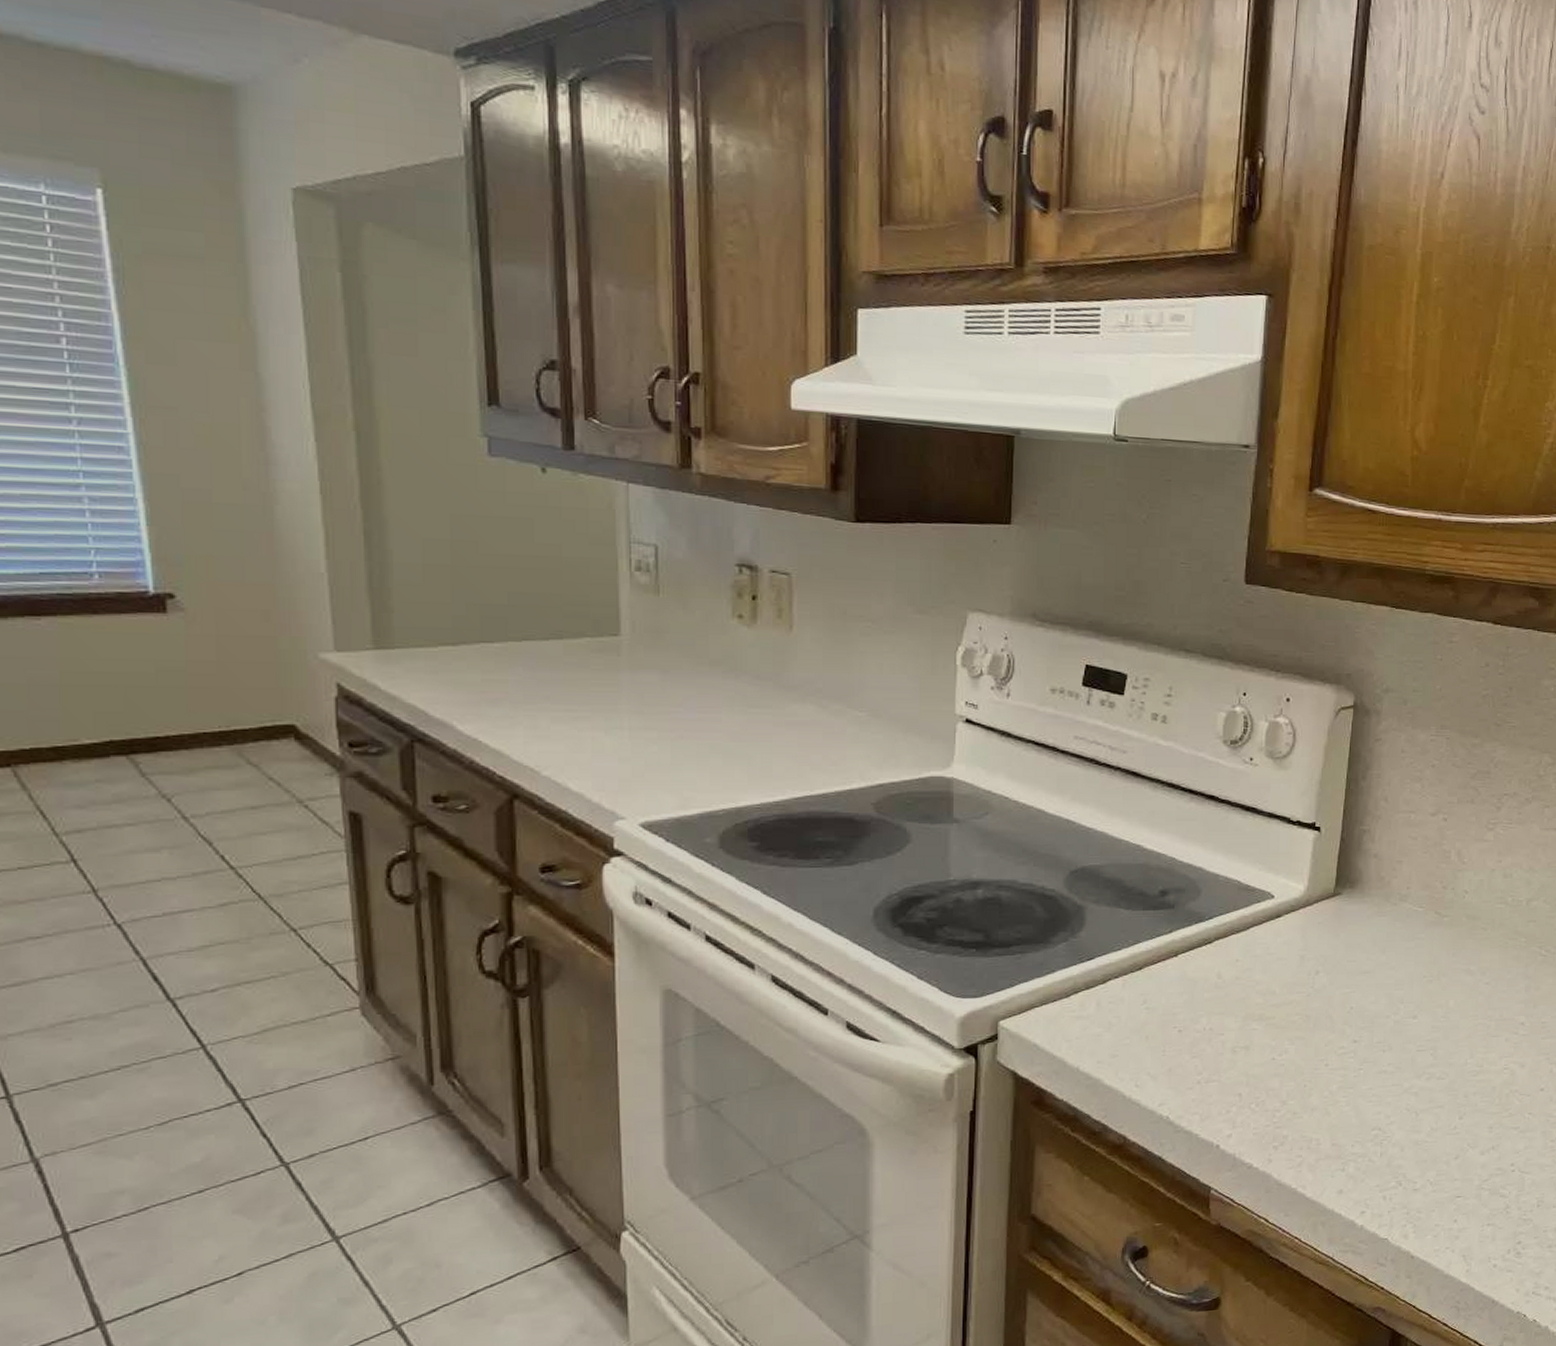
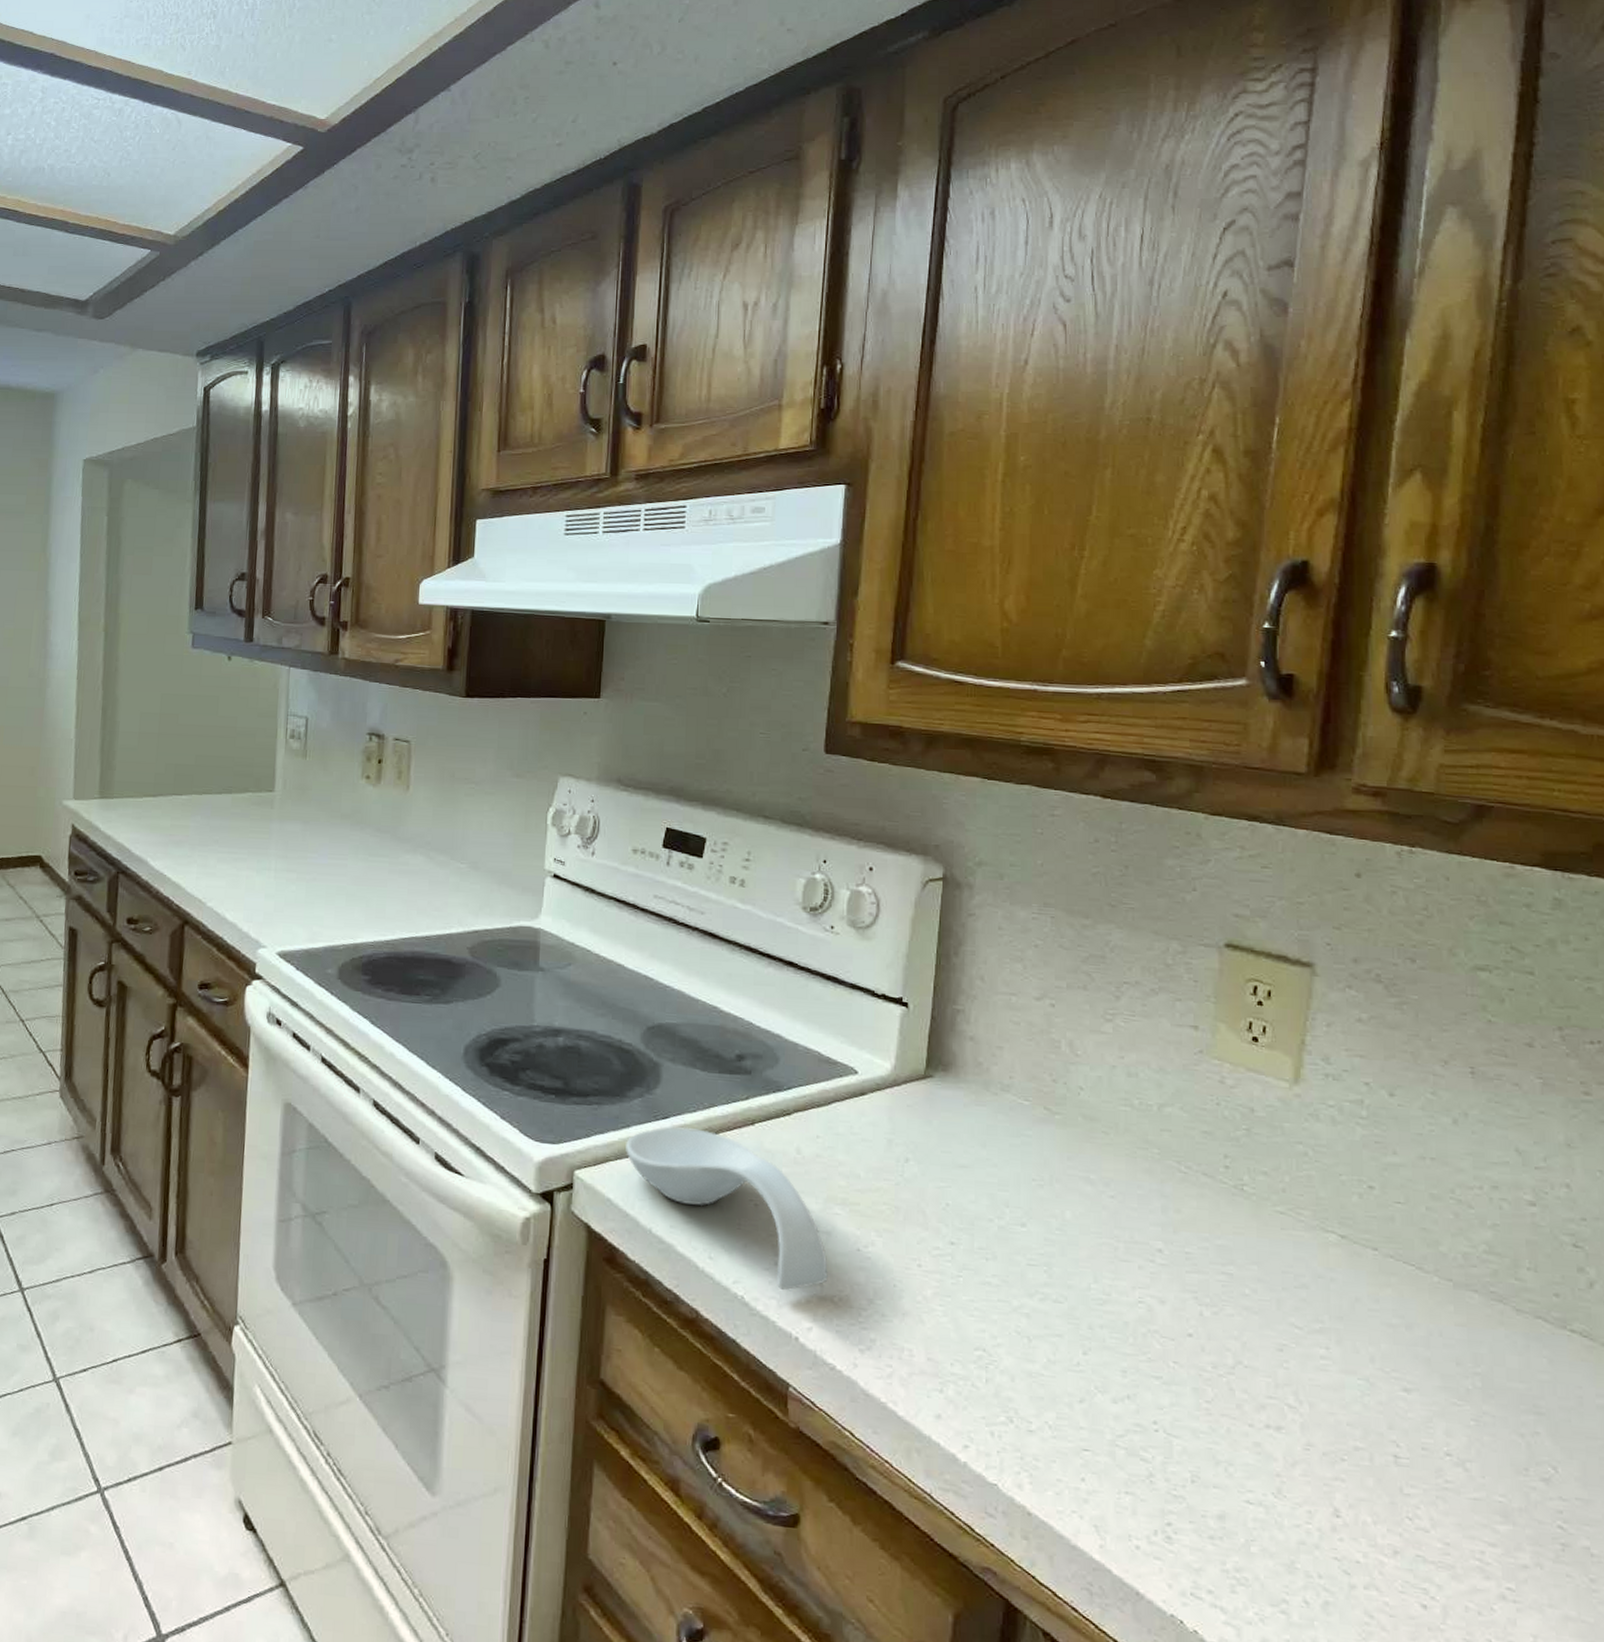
spoon rest: none [1051,965,1246,1106] -> present [626,1127,828,1291]

